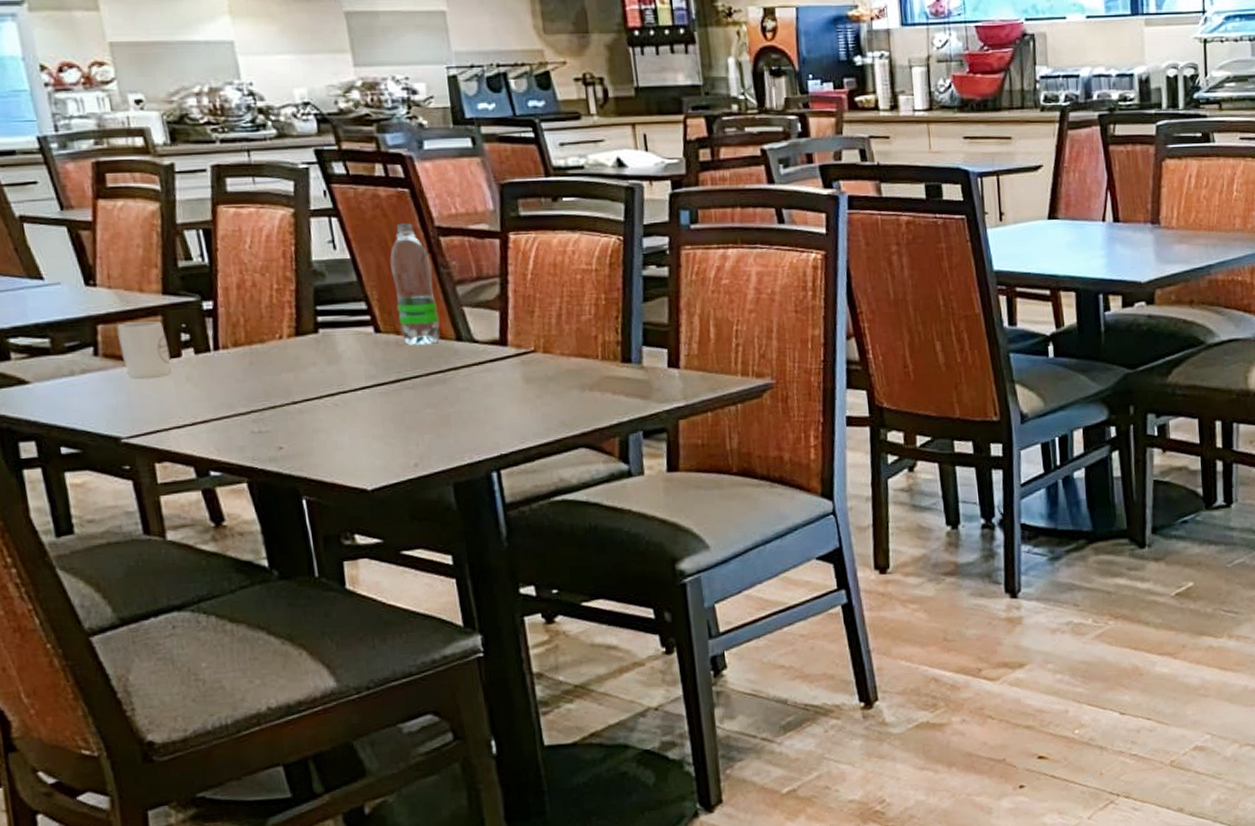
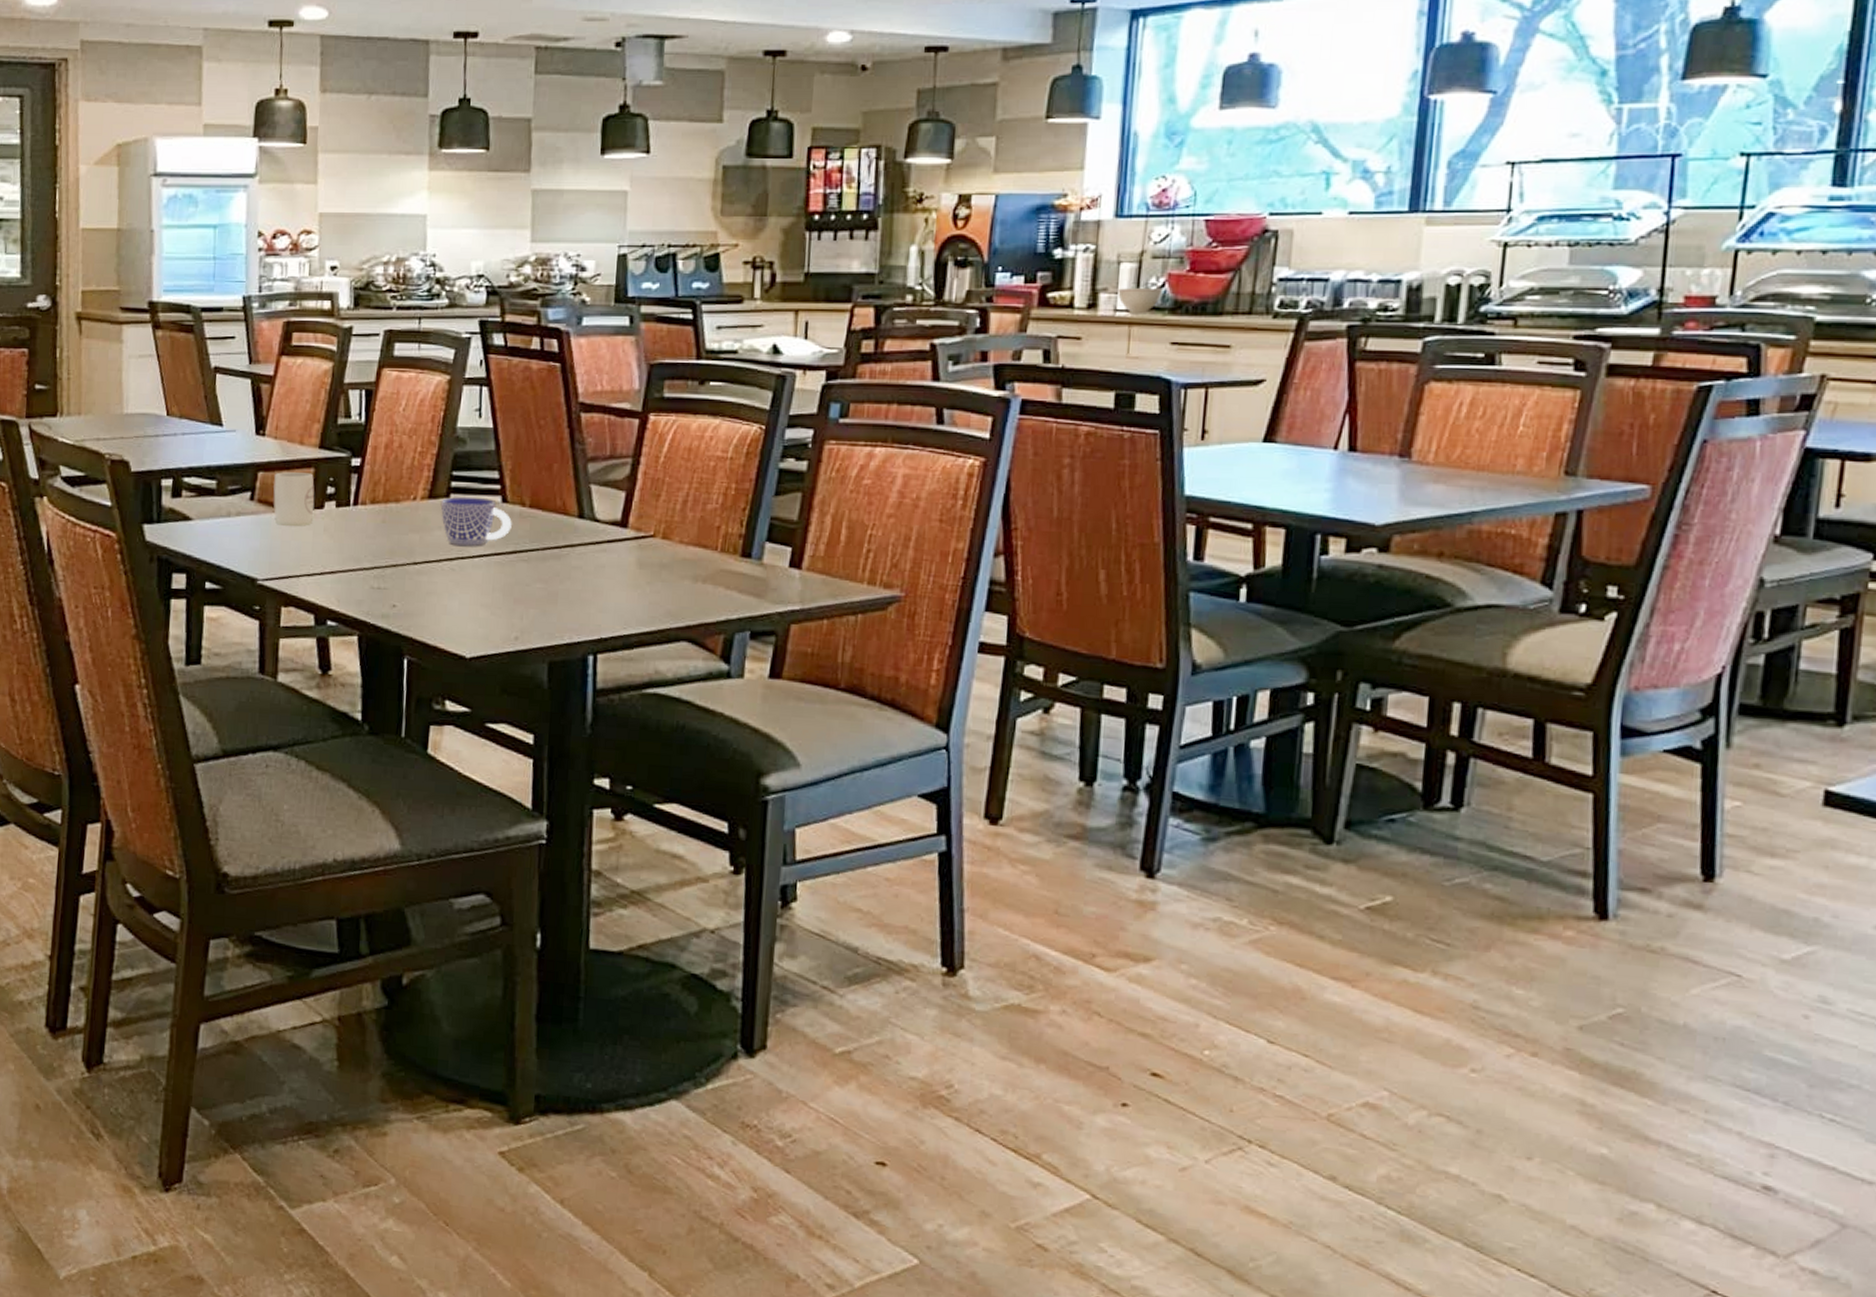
cup: none [309,330,390,381] -> present [440,497,512,547]
bottle: present [389,223,441,346] -> none [526,397,568,520]
bowl: none [913,88,950,113] -> present [1118,287,1163,314]

